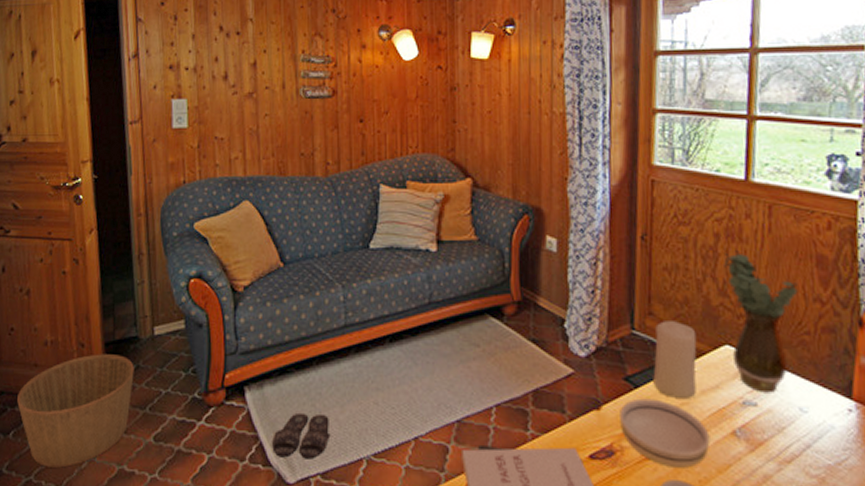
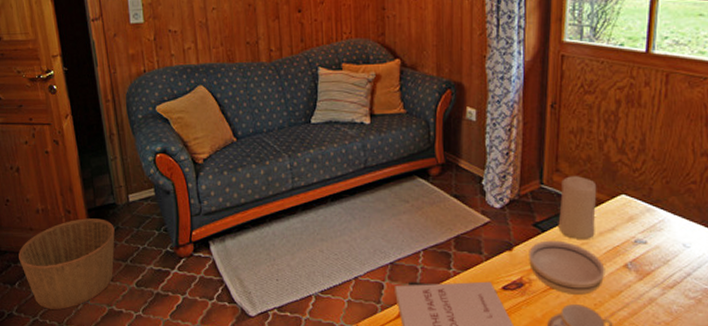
slippers: present [272,412,331,460] -> none [235,260,284,297]
vase: present [723,249,798,393] -> none [623,113,688,233]

